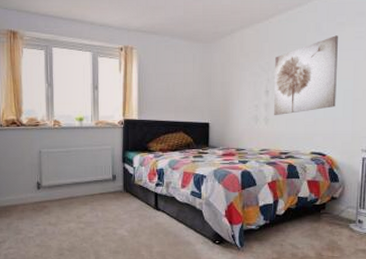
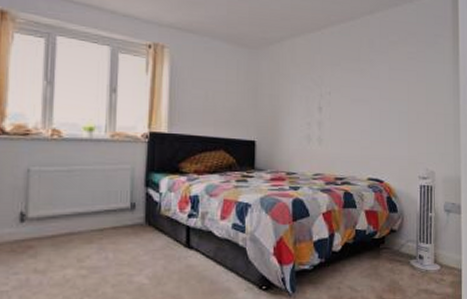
wall art: present [274,35,338,115] -> none [328,54,391,135]

